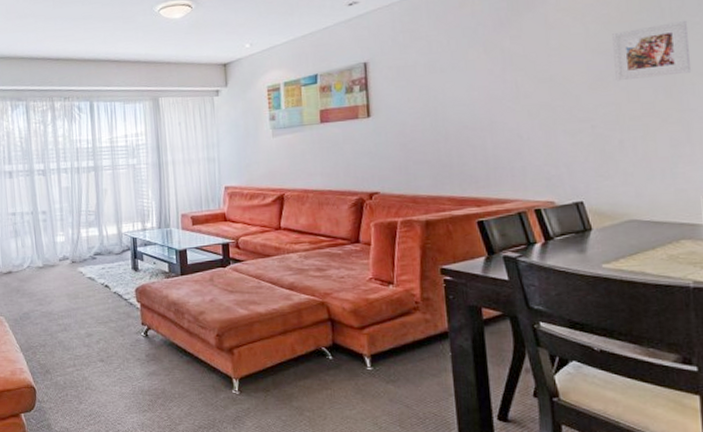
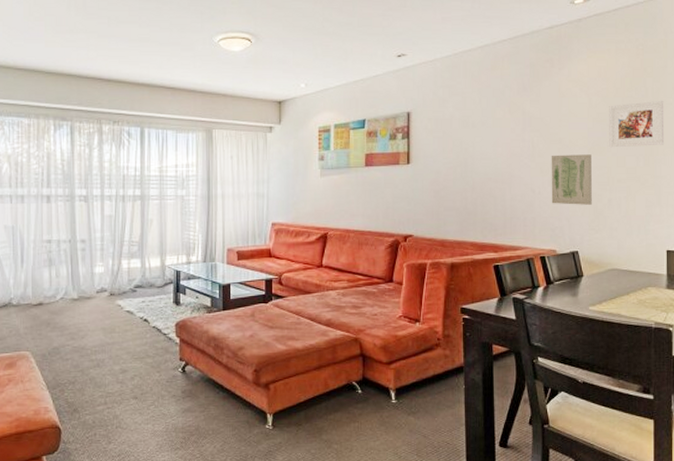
wall art: none [540,91,598,150] -> present [551,154,592,205]

